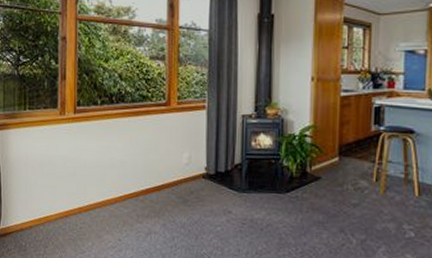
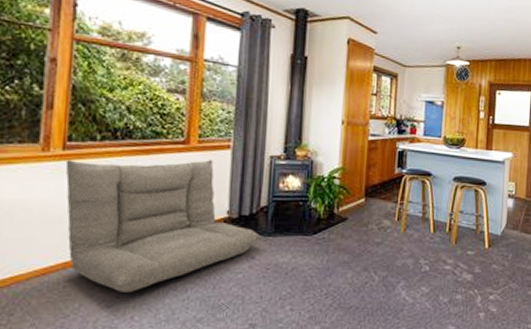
sofa: none [77,120,234,236] -> present [65,160,259,292]

